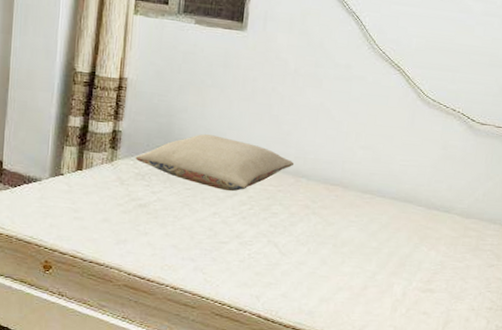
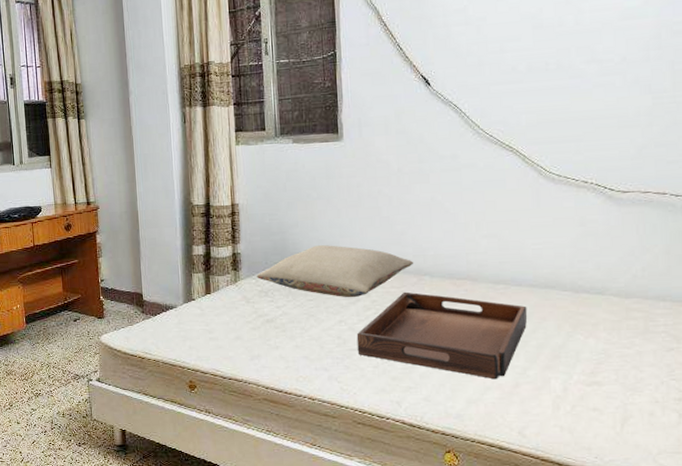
serving tray: none [226,191,386,281] -> present [356,291,528,380]

